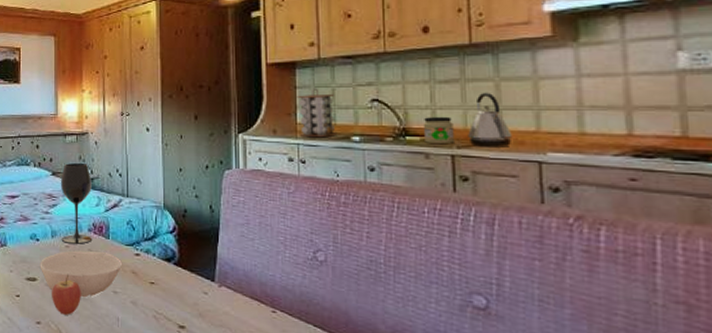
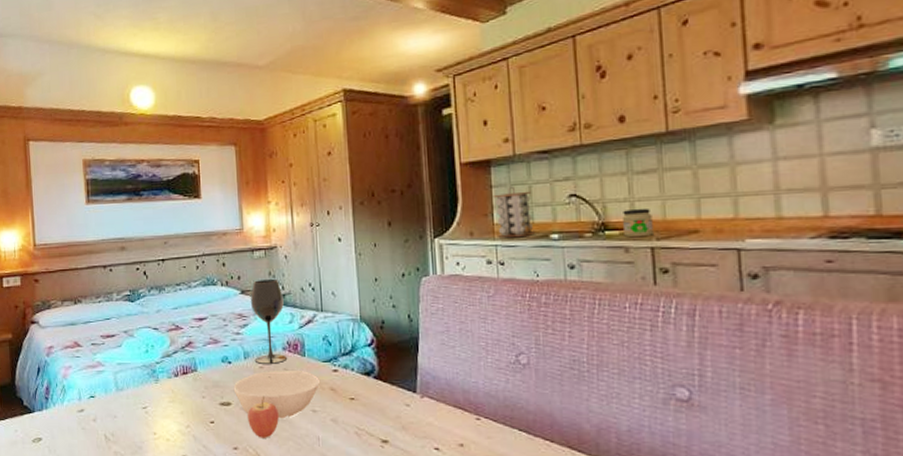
kettle: present [468,92,513,147] -> none [667,180,711,238]

